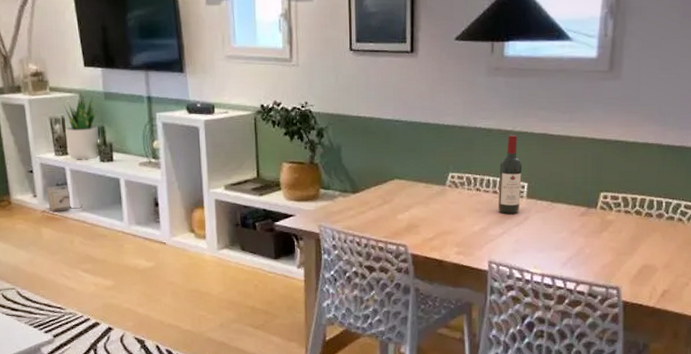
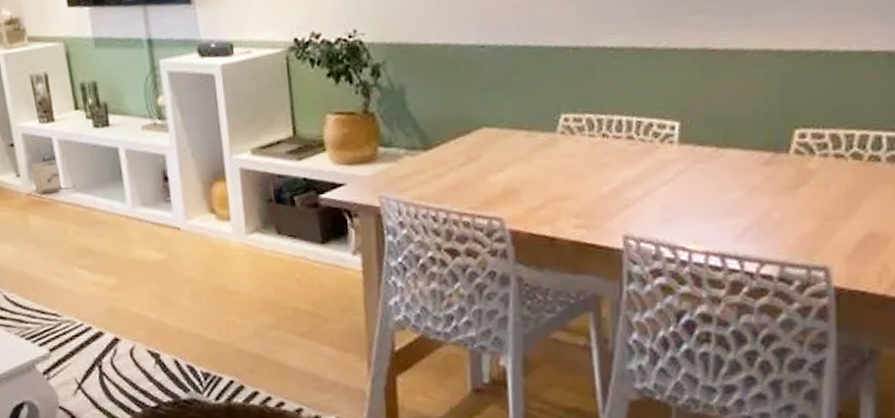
planter: present [64,97,100,160] -> none [46,45,93,128]
wine bottle: present [497,134,522,214] -> none [634,53,670,168]

